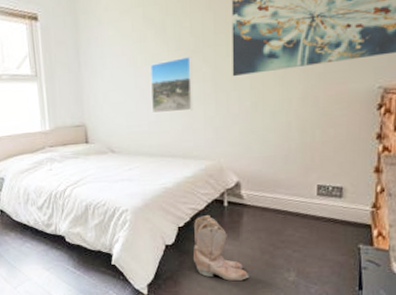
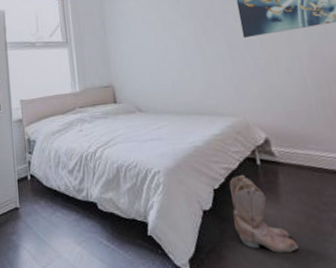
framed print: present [151,57,194,114] -> none [168,22,212,73]

